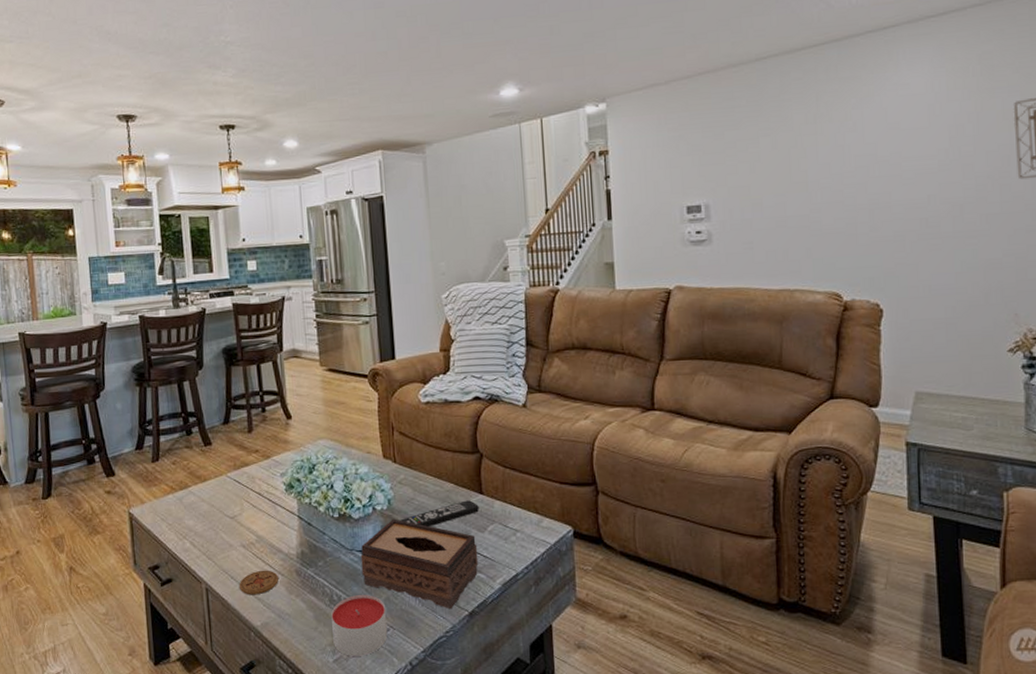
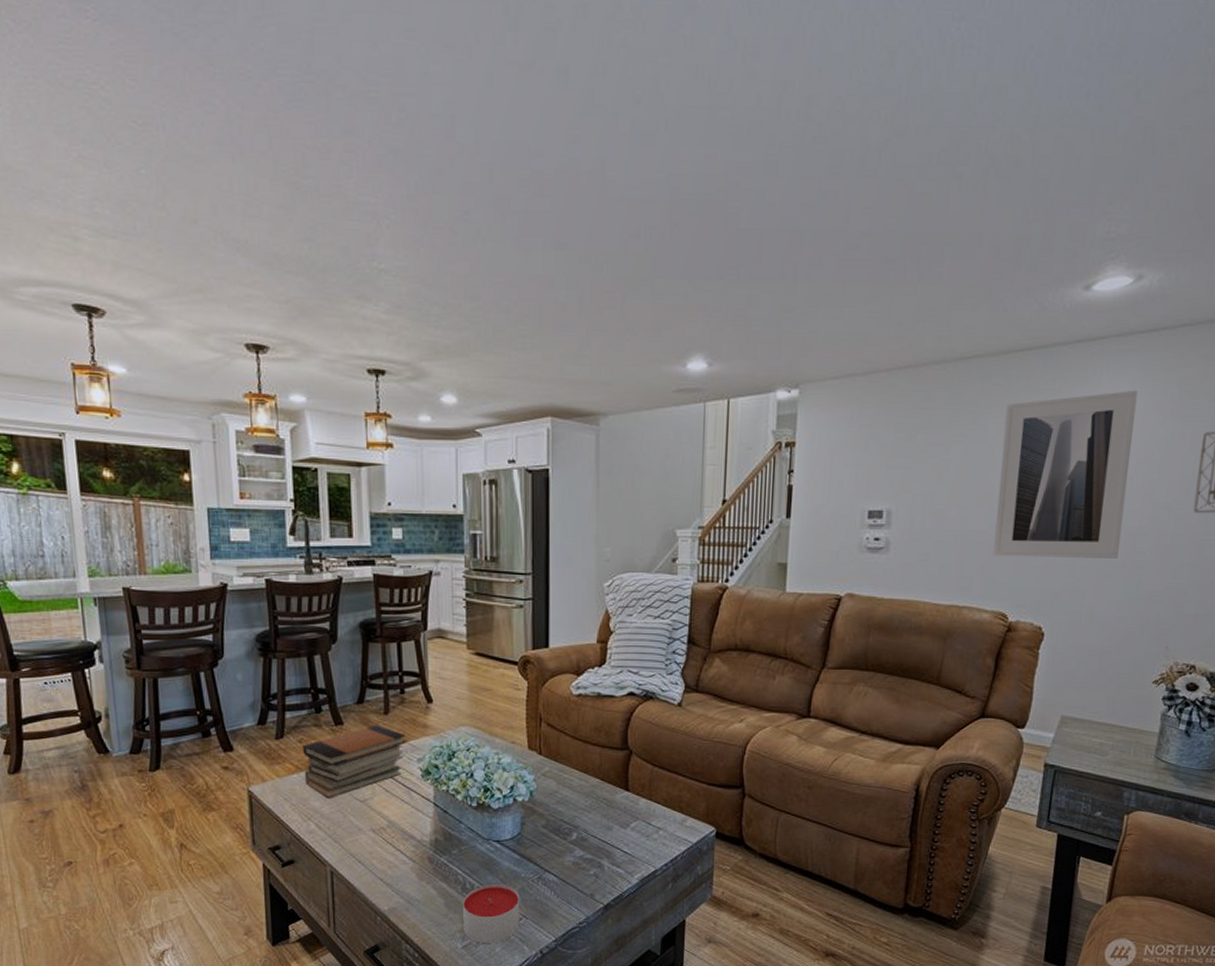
book stack: none [176,443,269,516] -> present [303,725,406,798]
coaster: present [239,570,278,595] -> none [366,855,409,880]
tissue box: present [360,518,479,610] -> none [497,810,618,902]
remote control: present [401,500,479,528] -> none [542,796,623,821]
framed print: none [808,70,947,239] -> present [993,391,1138,558]

